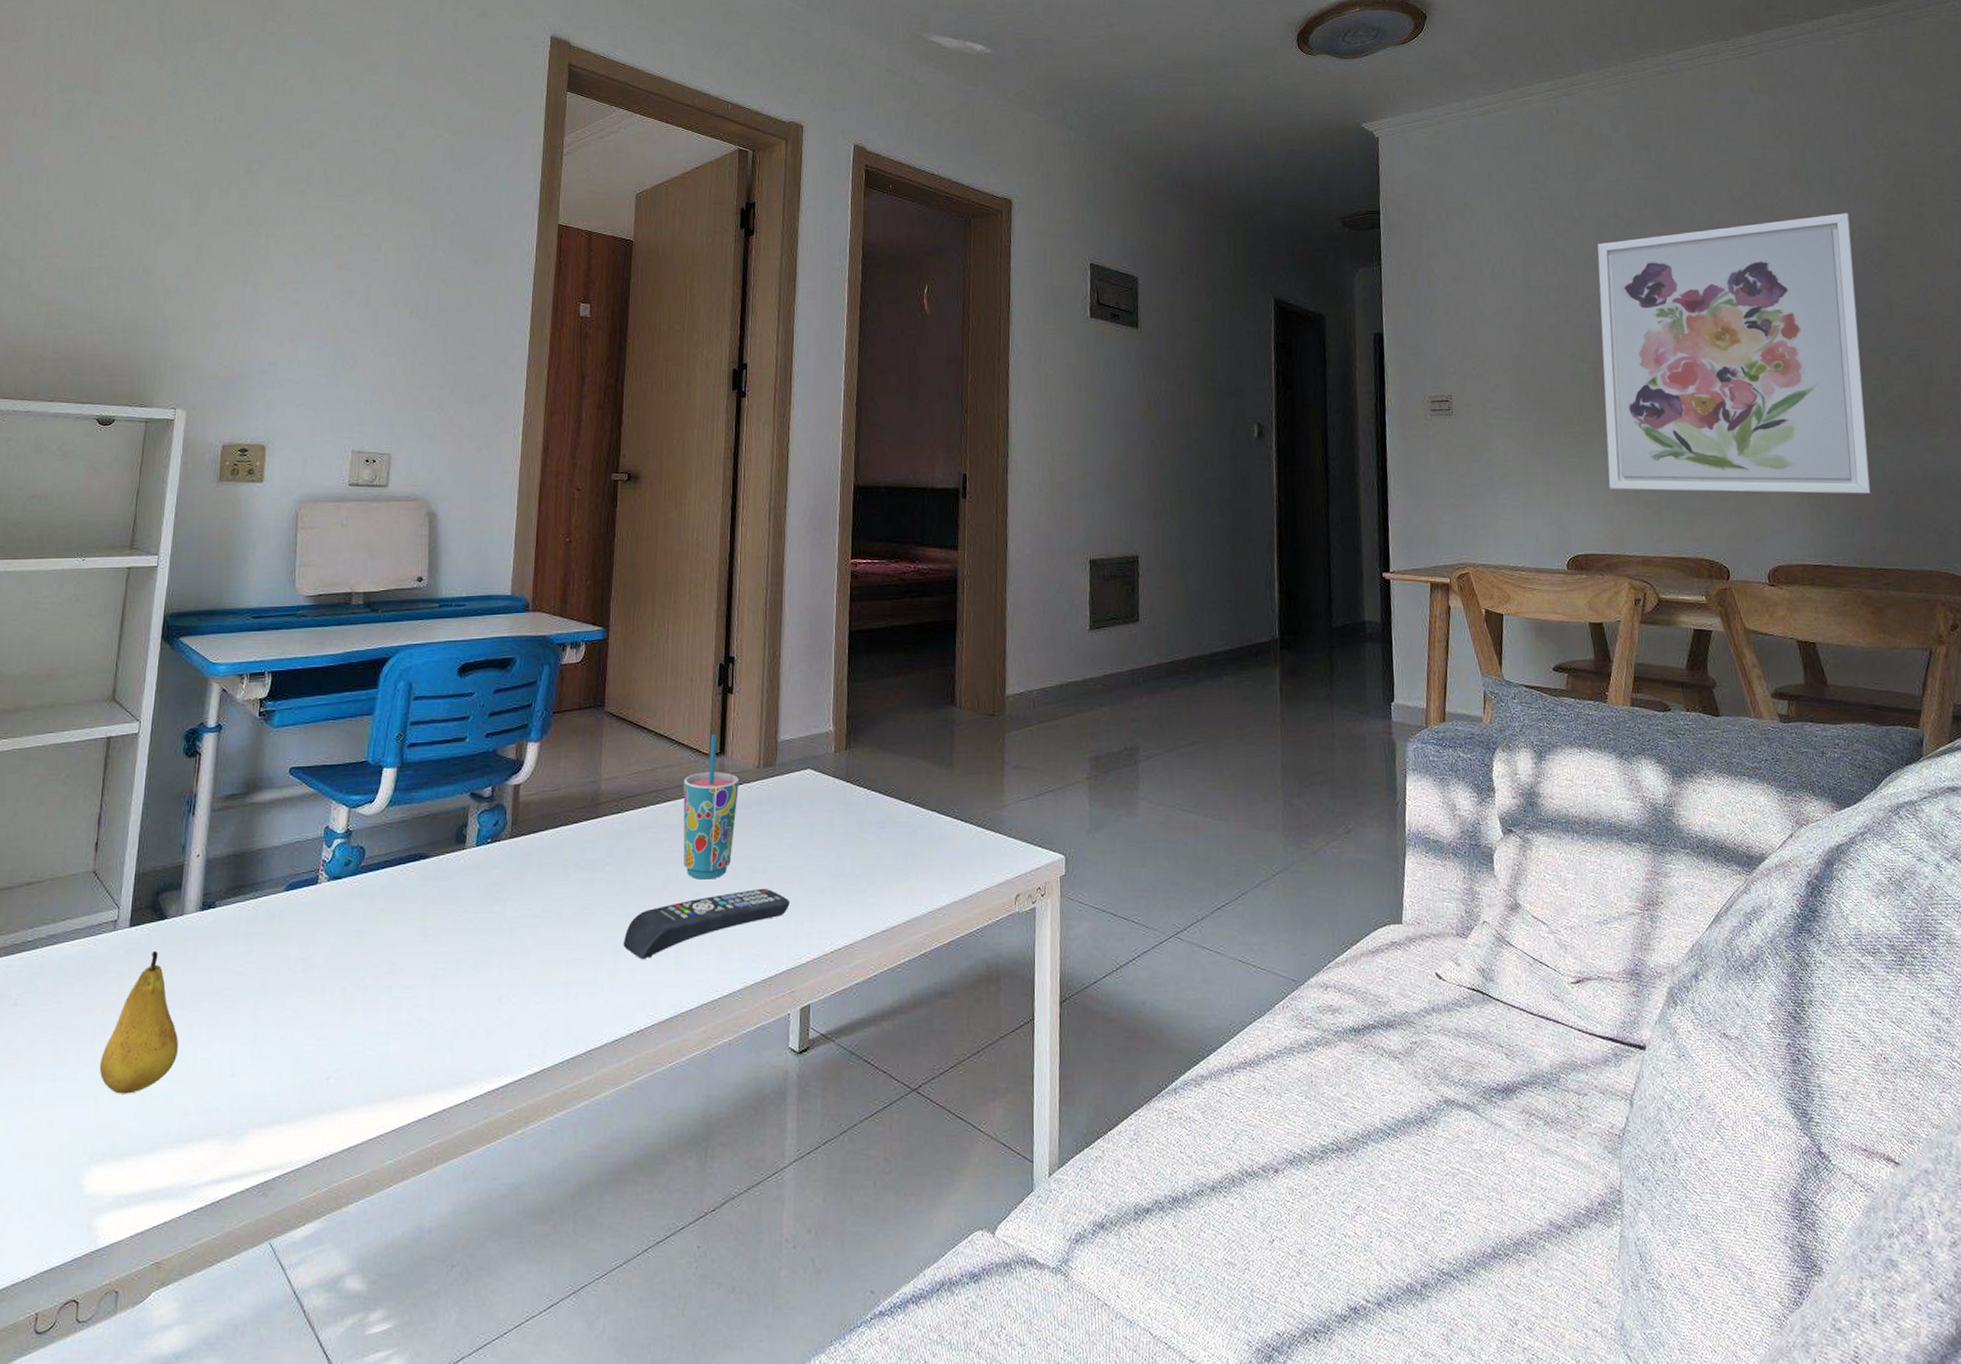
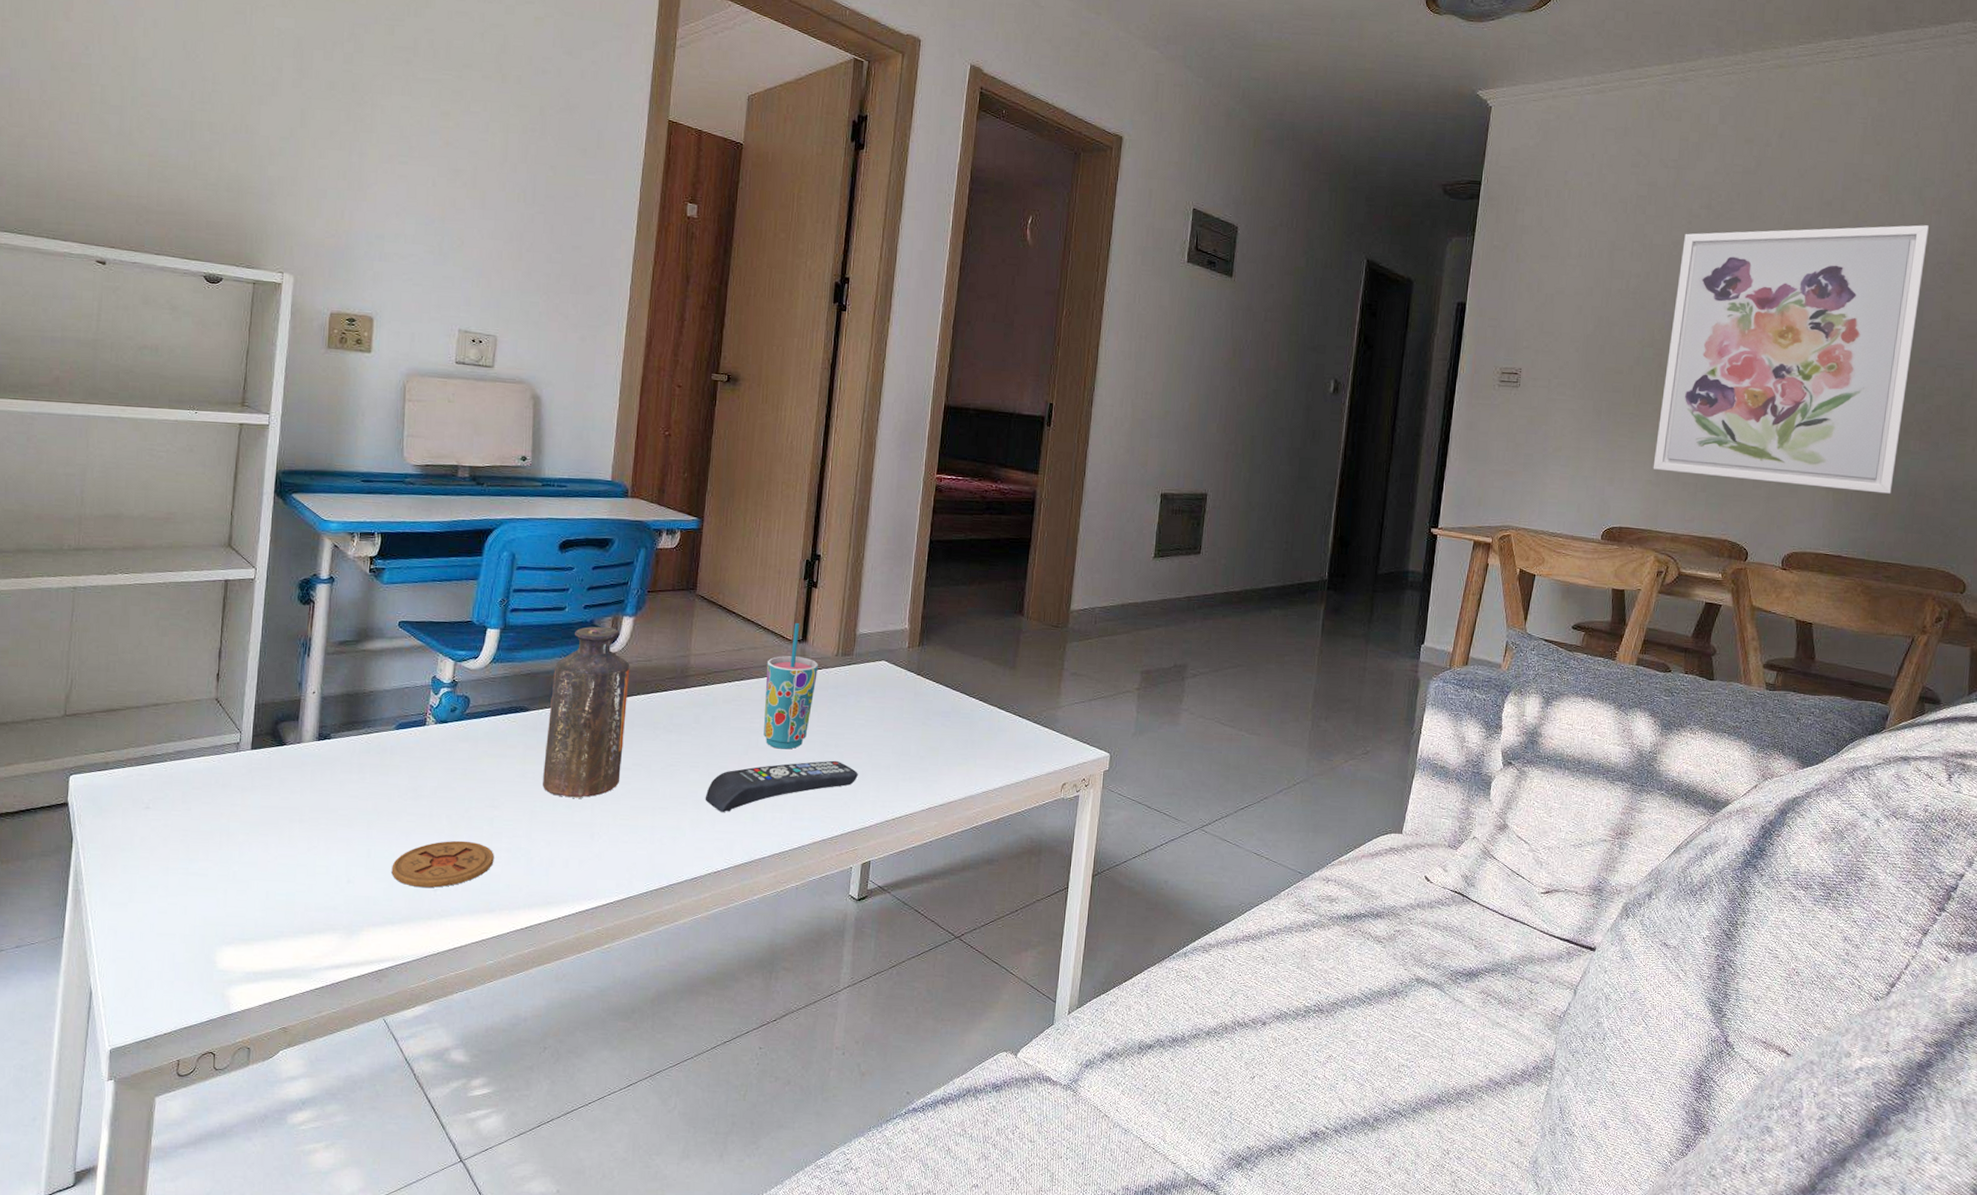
fruit: present [99,950,178,1094] -> none [227,771,299,890]
coaster: none [280,1016,393,1076] -> present [391,840,494,888]
bottle: none [445,755,537,956] -> present [543,626,630,798]

